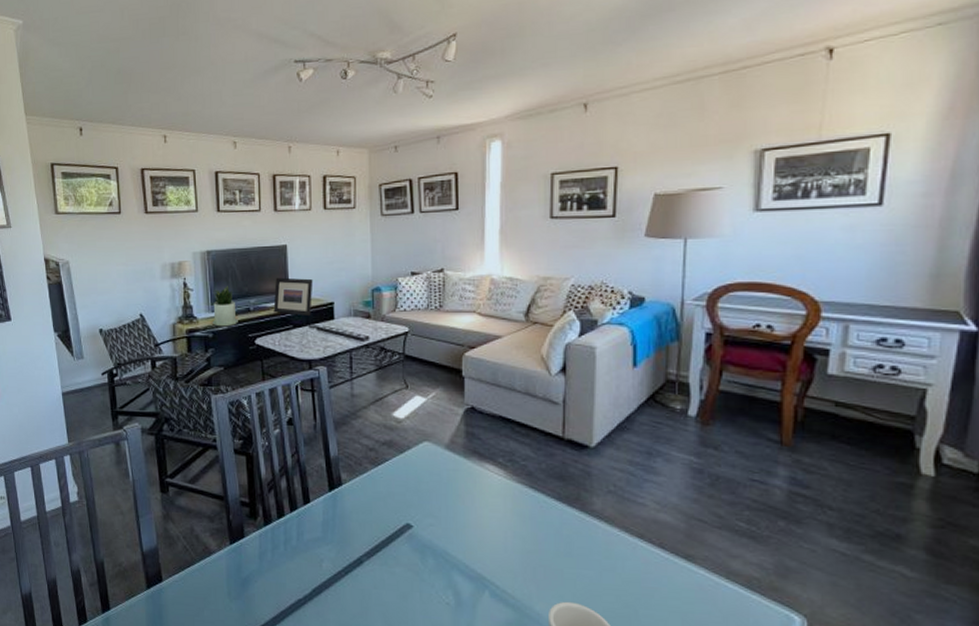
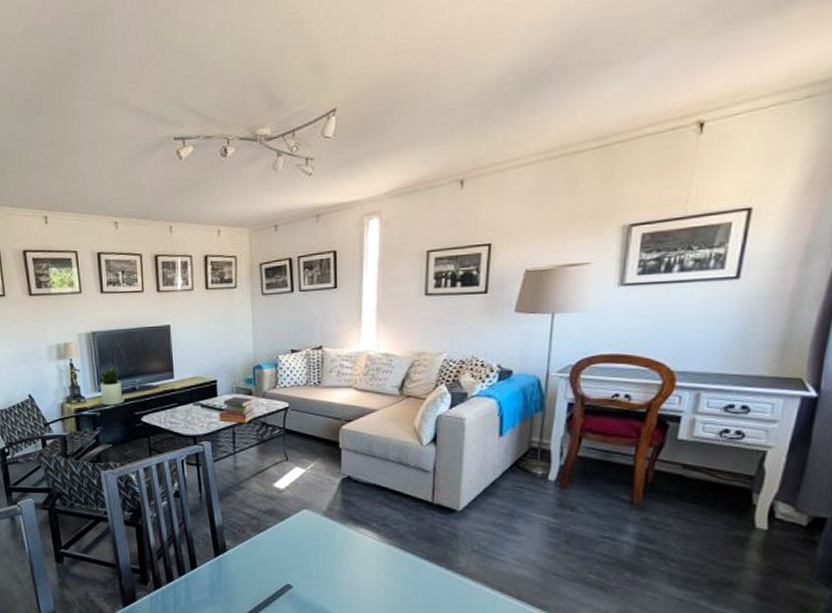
picture frame: present [273,277,313,315] -> none [158,357,197,393]
books: none [335,319,375,348] -> present [219,396,256,424]

